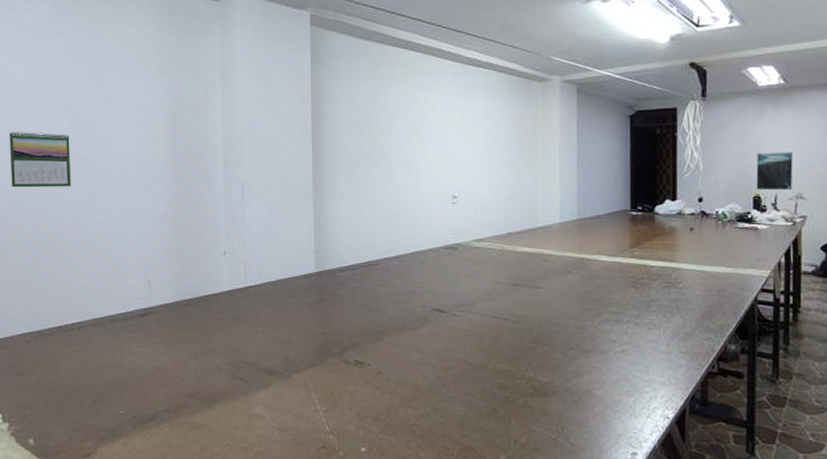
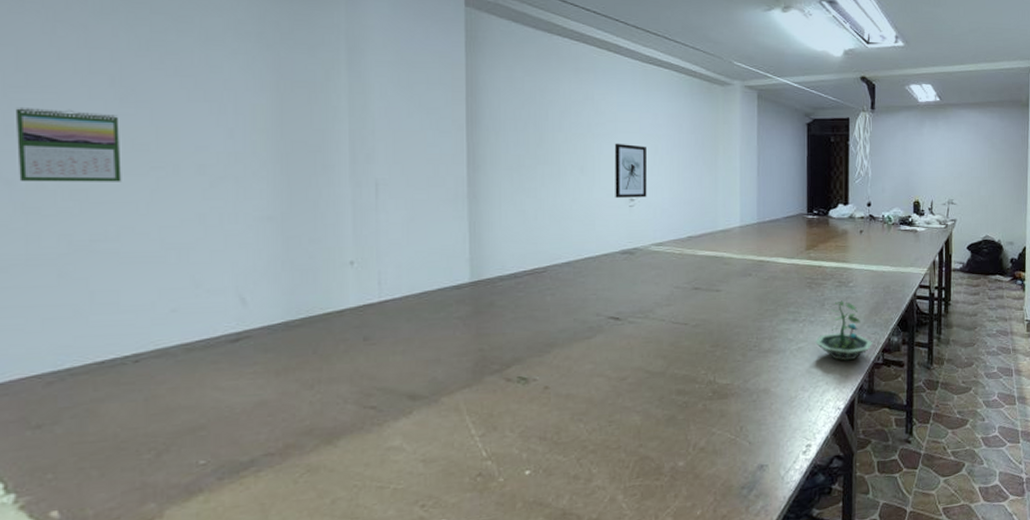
wall art: none [438,143,468,195] -> present [614,143,647,198]
terrarium: none [640,302,706,368] -> present [815,300,872,361]
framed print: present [756,152,793,191] -> none [916,162,946,197]

